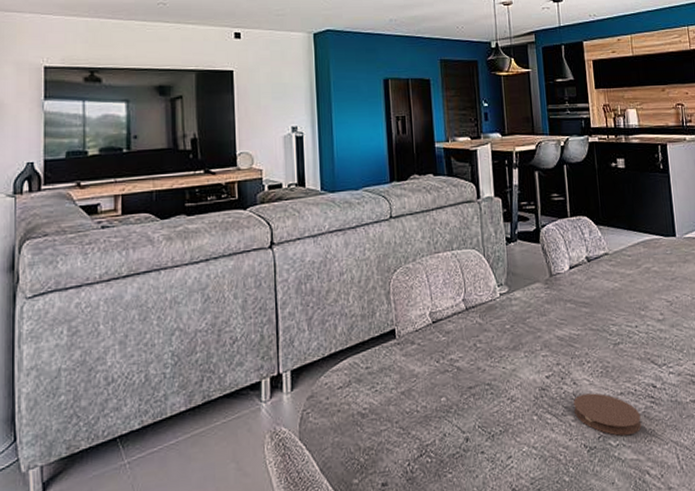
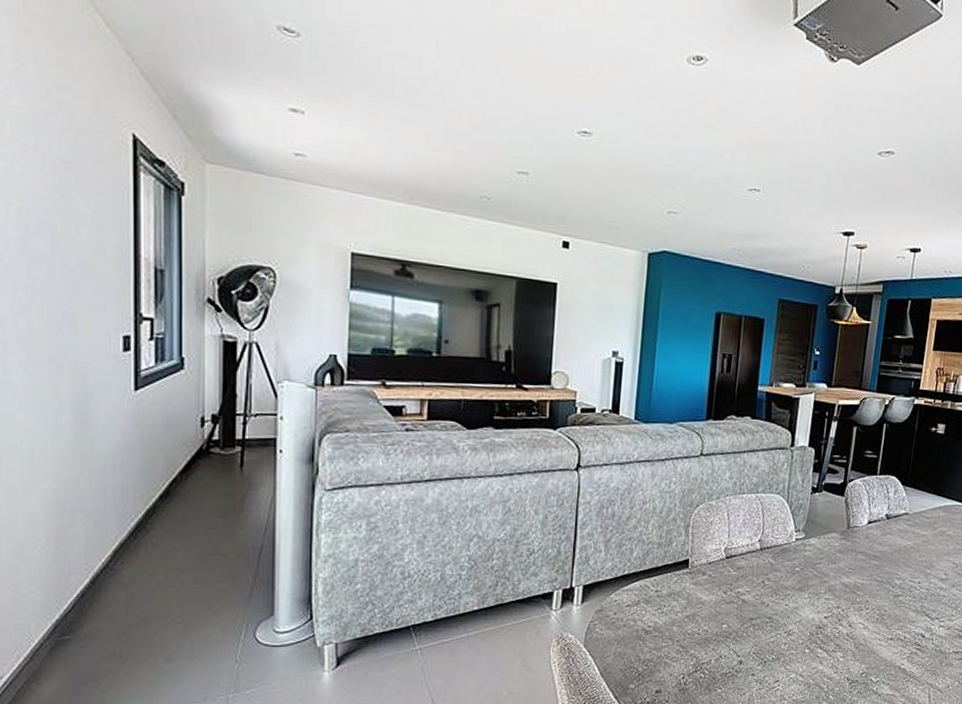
coaster: present [574,393,642,436] -> none [844,636,905,675]

